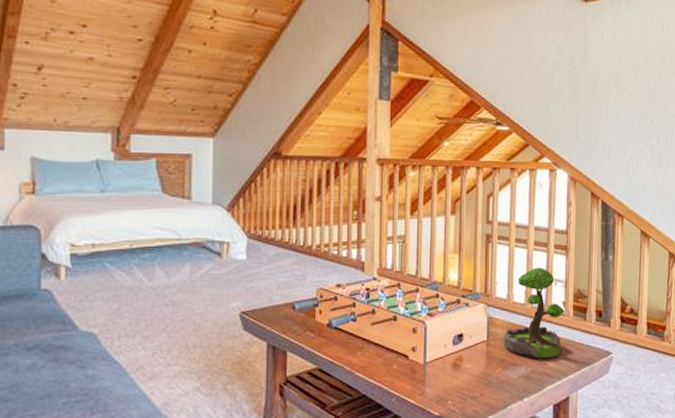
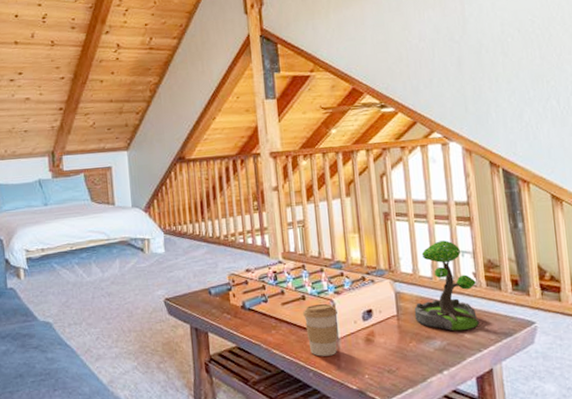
coffee cup: none [393,325,428,381] -> present [303,303,338,357]

